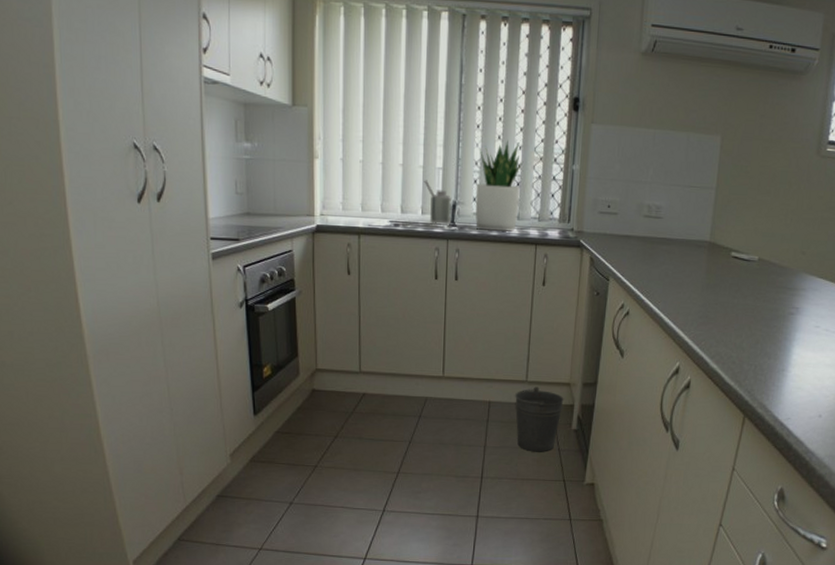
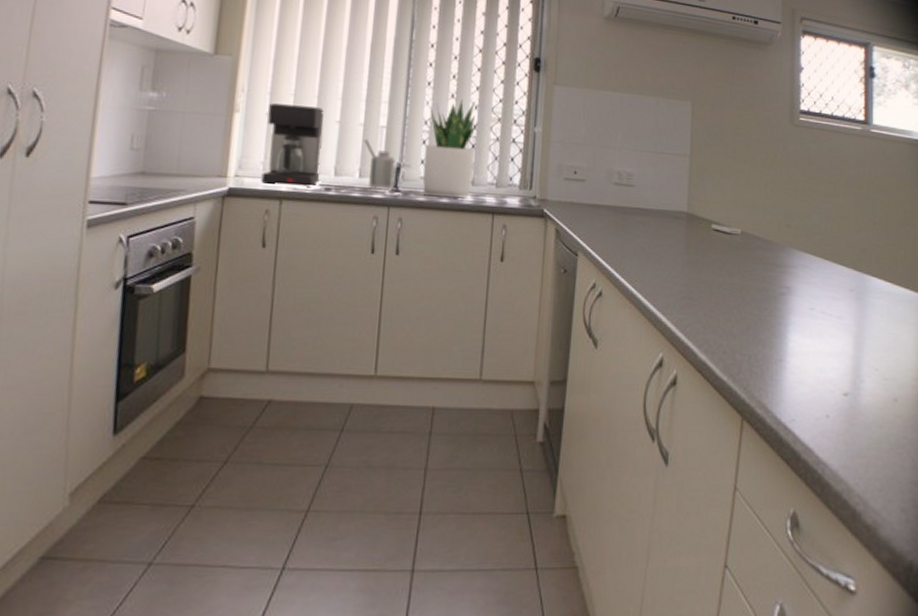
coffee maker: none [342,149,390,223] -> present [261,103,324,187]
bucket: present [514,387,564,452] -> none [465,387,527,475]

